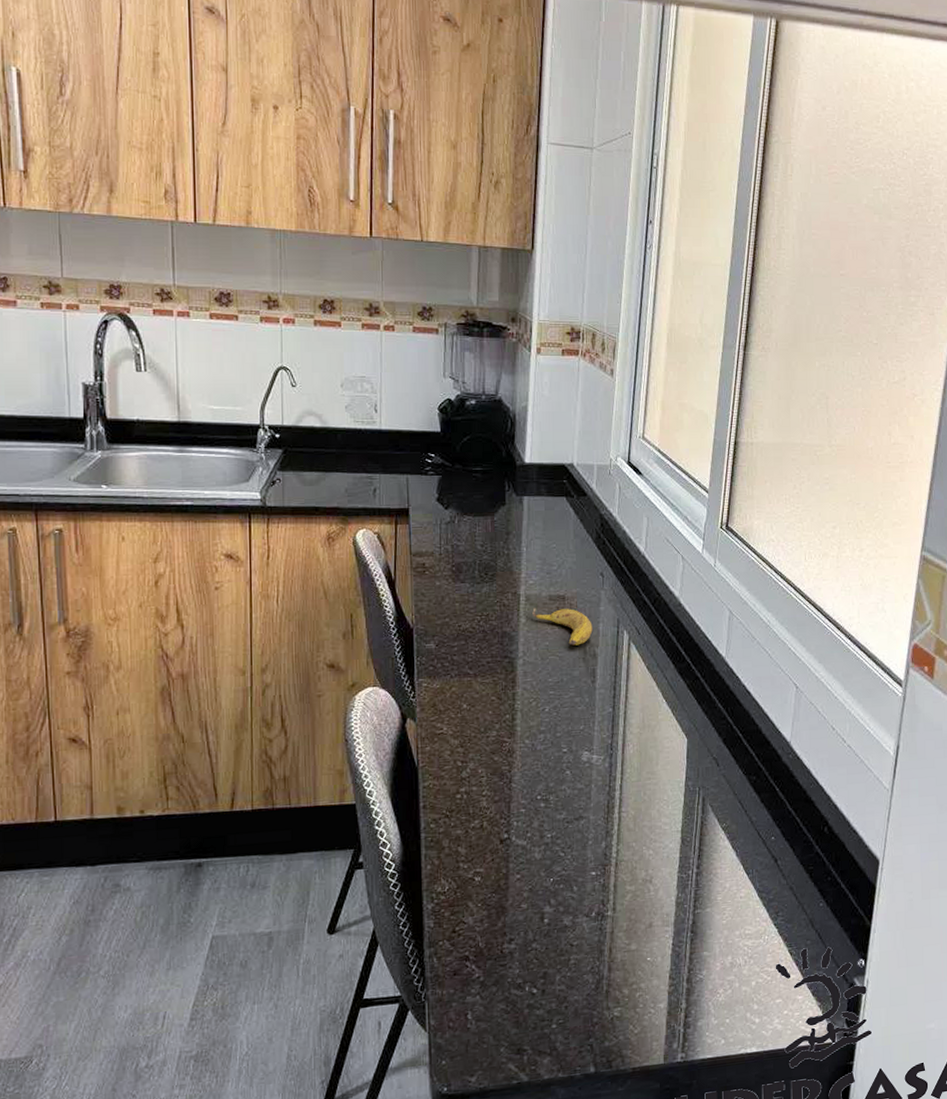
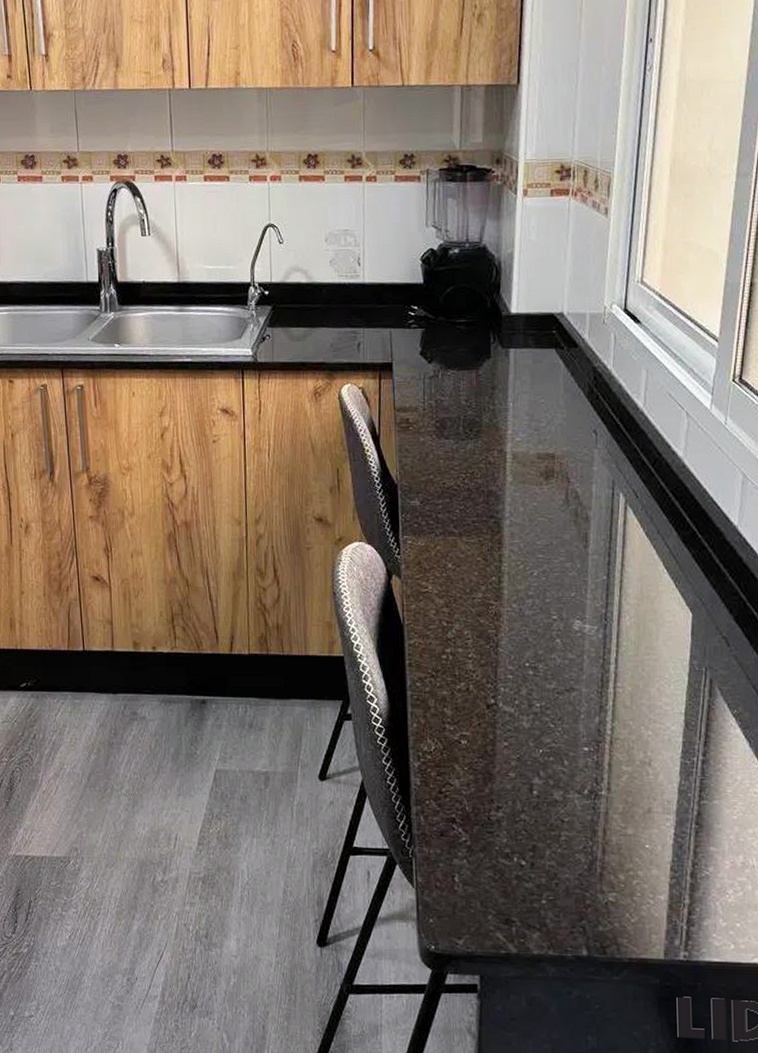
banana: present [532,608,593,646] -> none [520,466,585,507]

